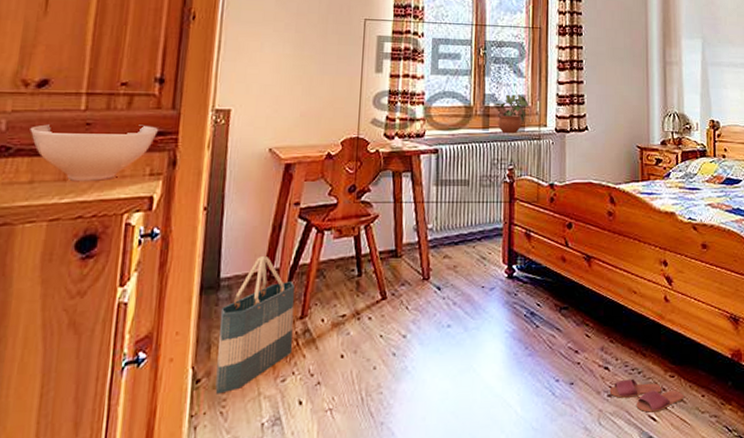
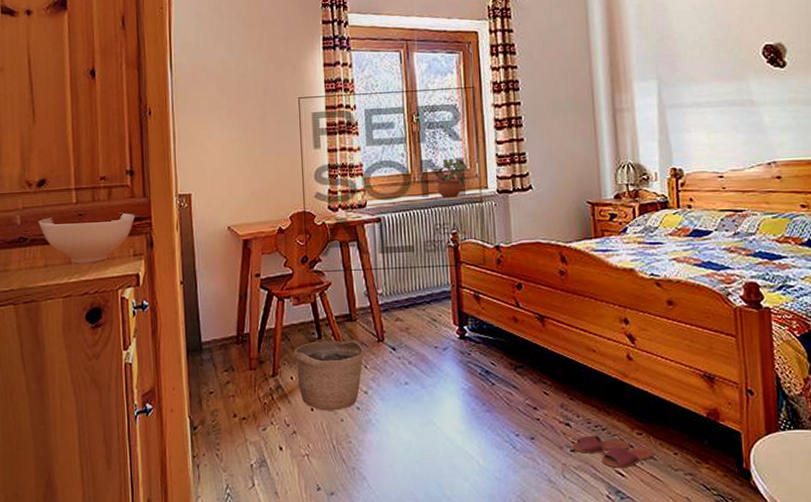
tote bag: present [215,255,295,394] -> none [205,322,269,439]
basket: none [328,278,407,358] -> present [294,340,364,411]

